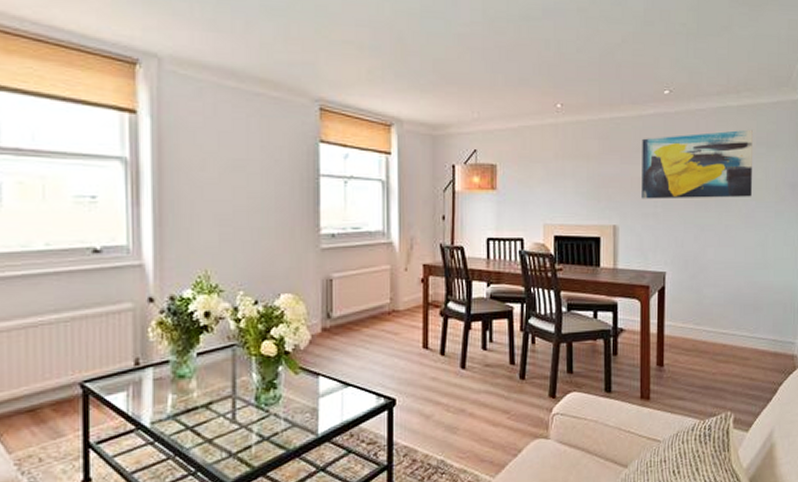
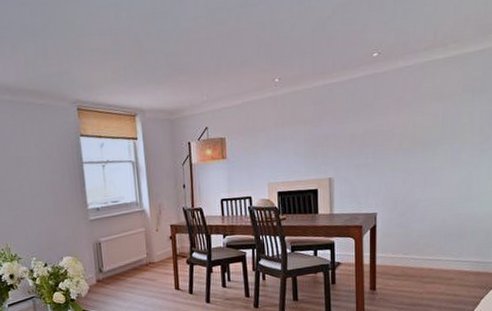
wall art: present [641,129,753,199] -> none [353,78,459,153]

